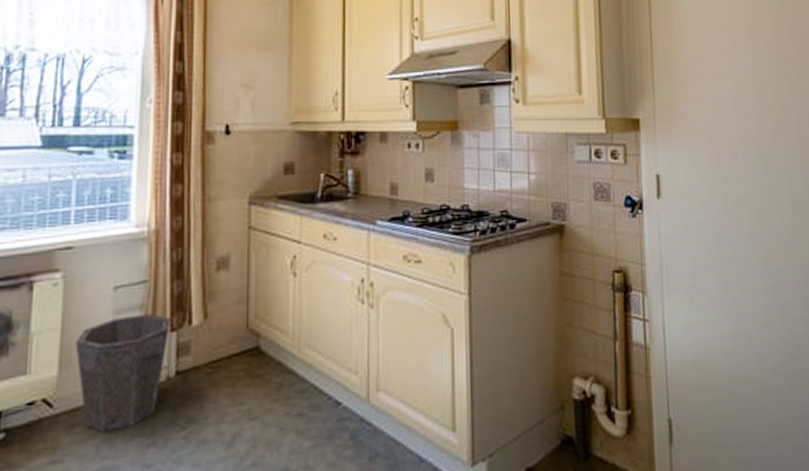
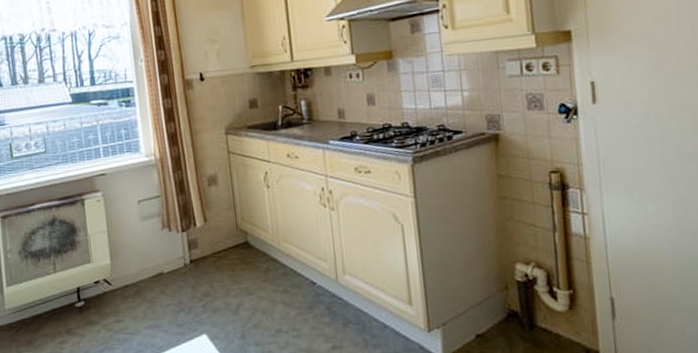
waste bin: present [75,314,171,431] -> none [118,219,181,301]

